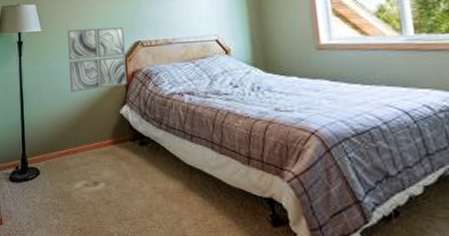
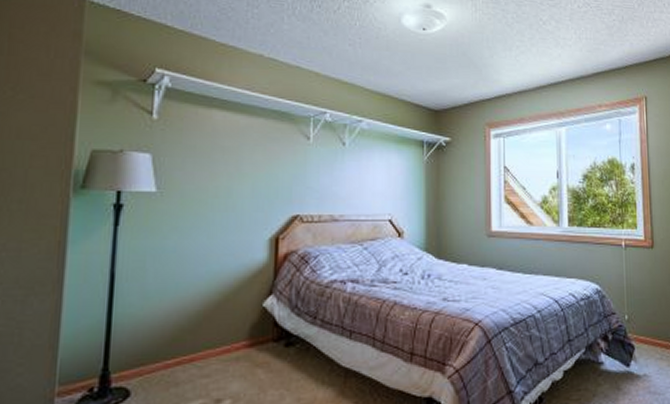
wall art: present [67,27,127,92] -> none [194,194,279,278]

